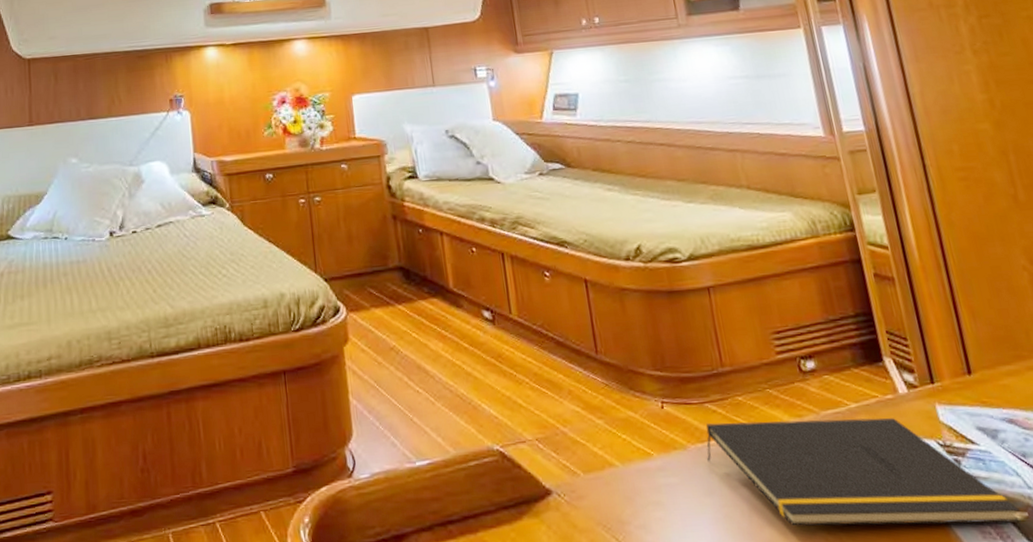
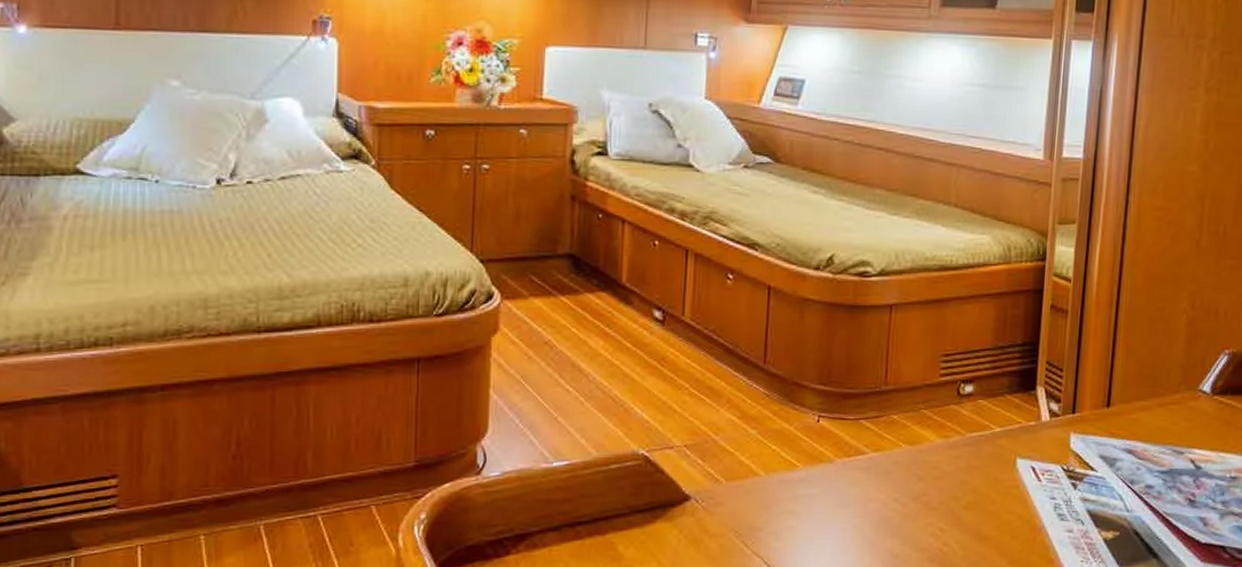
notepad: present [706,417,1021,526] -> none [850,439,1114,541]

